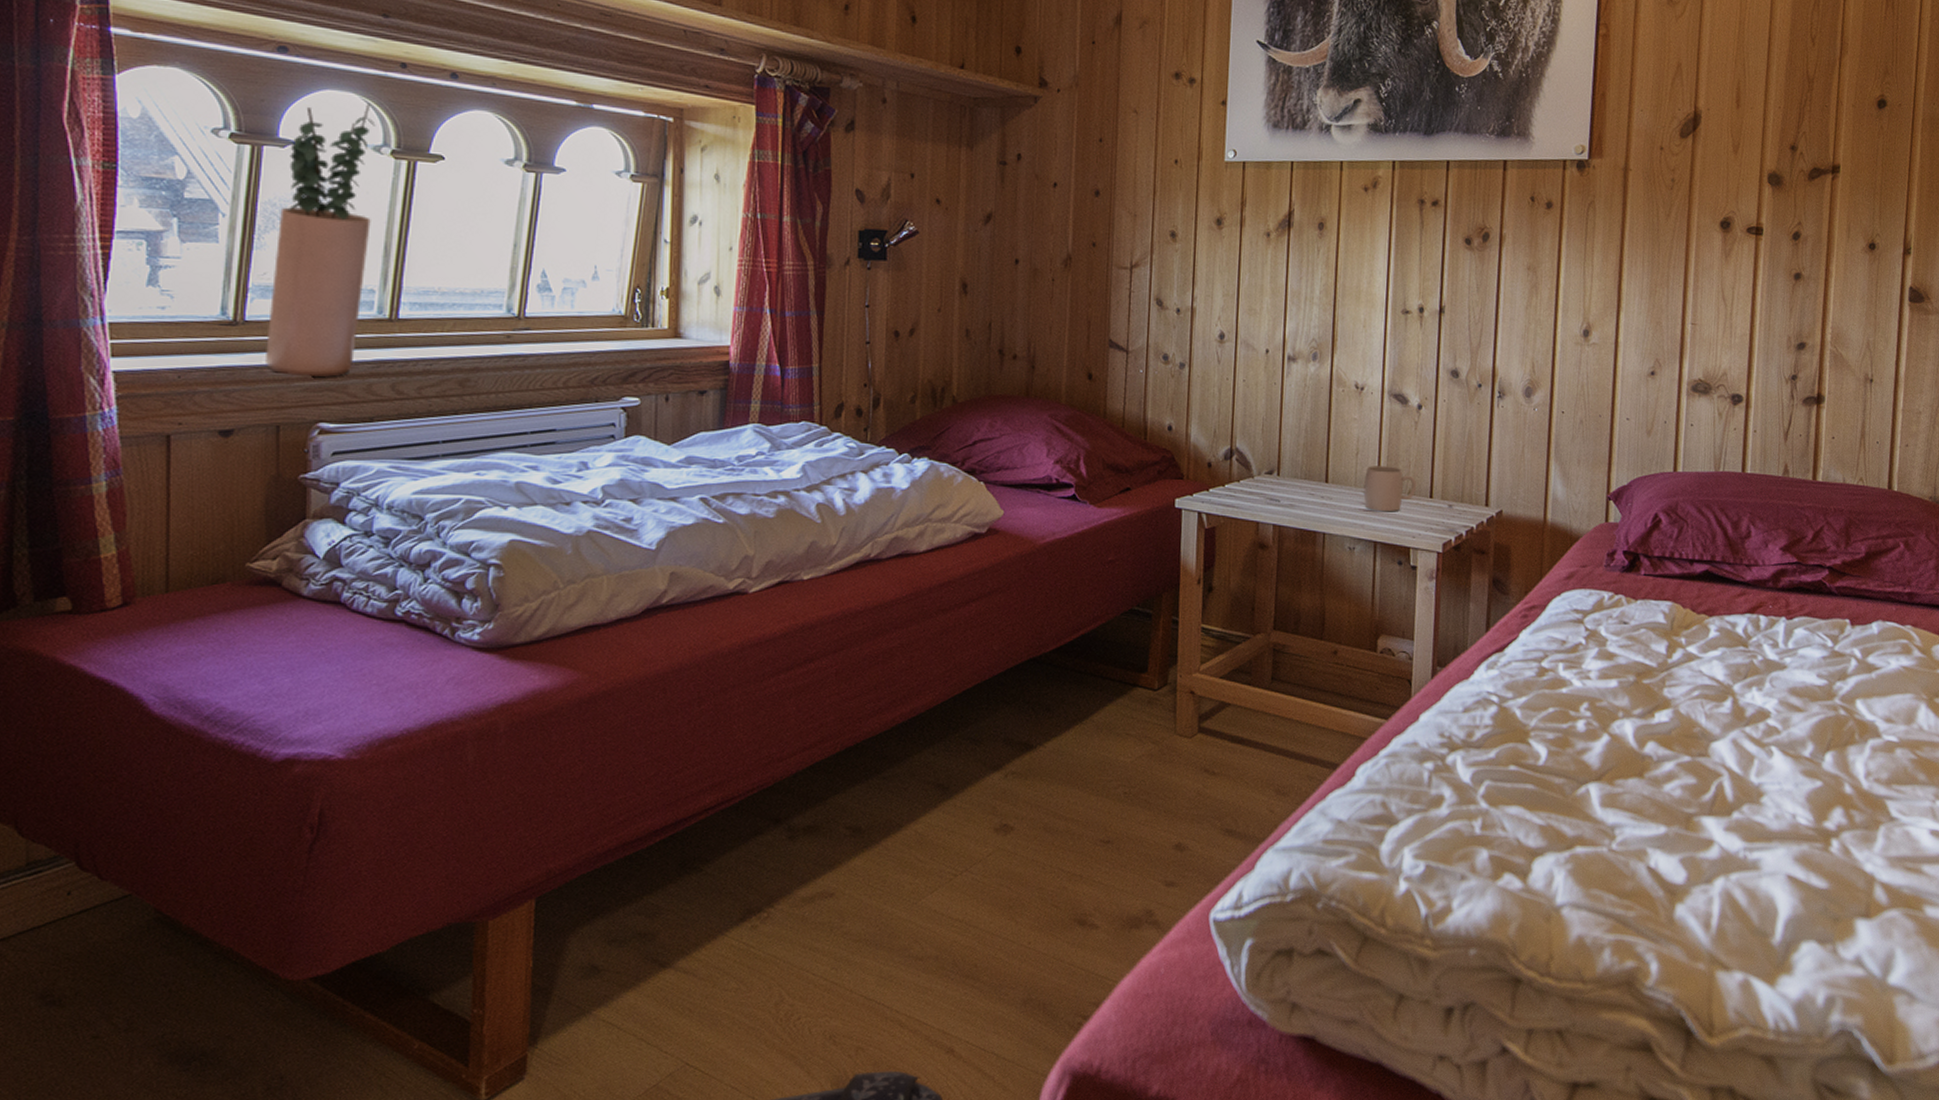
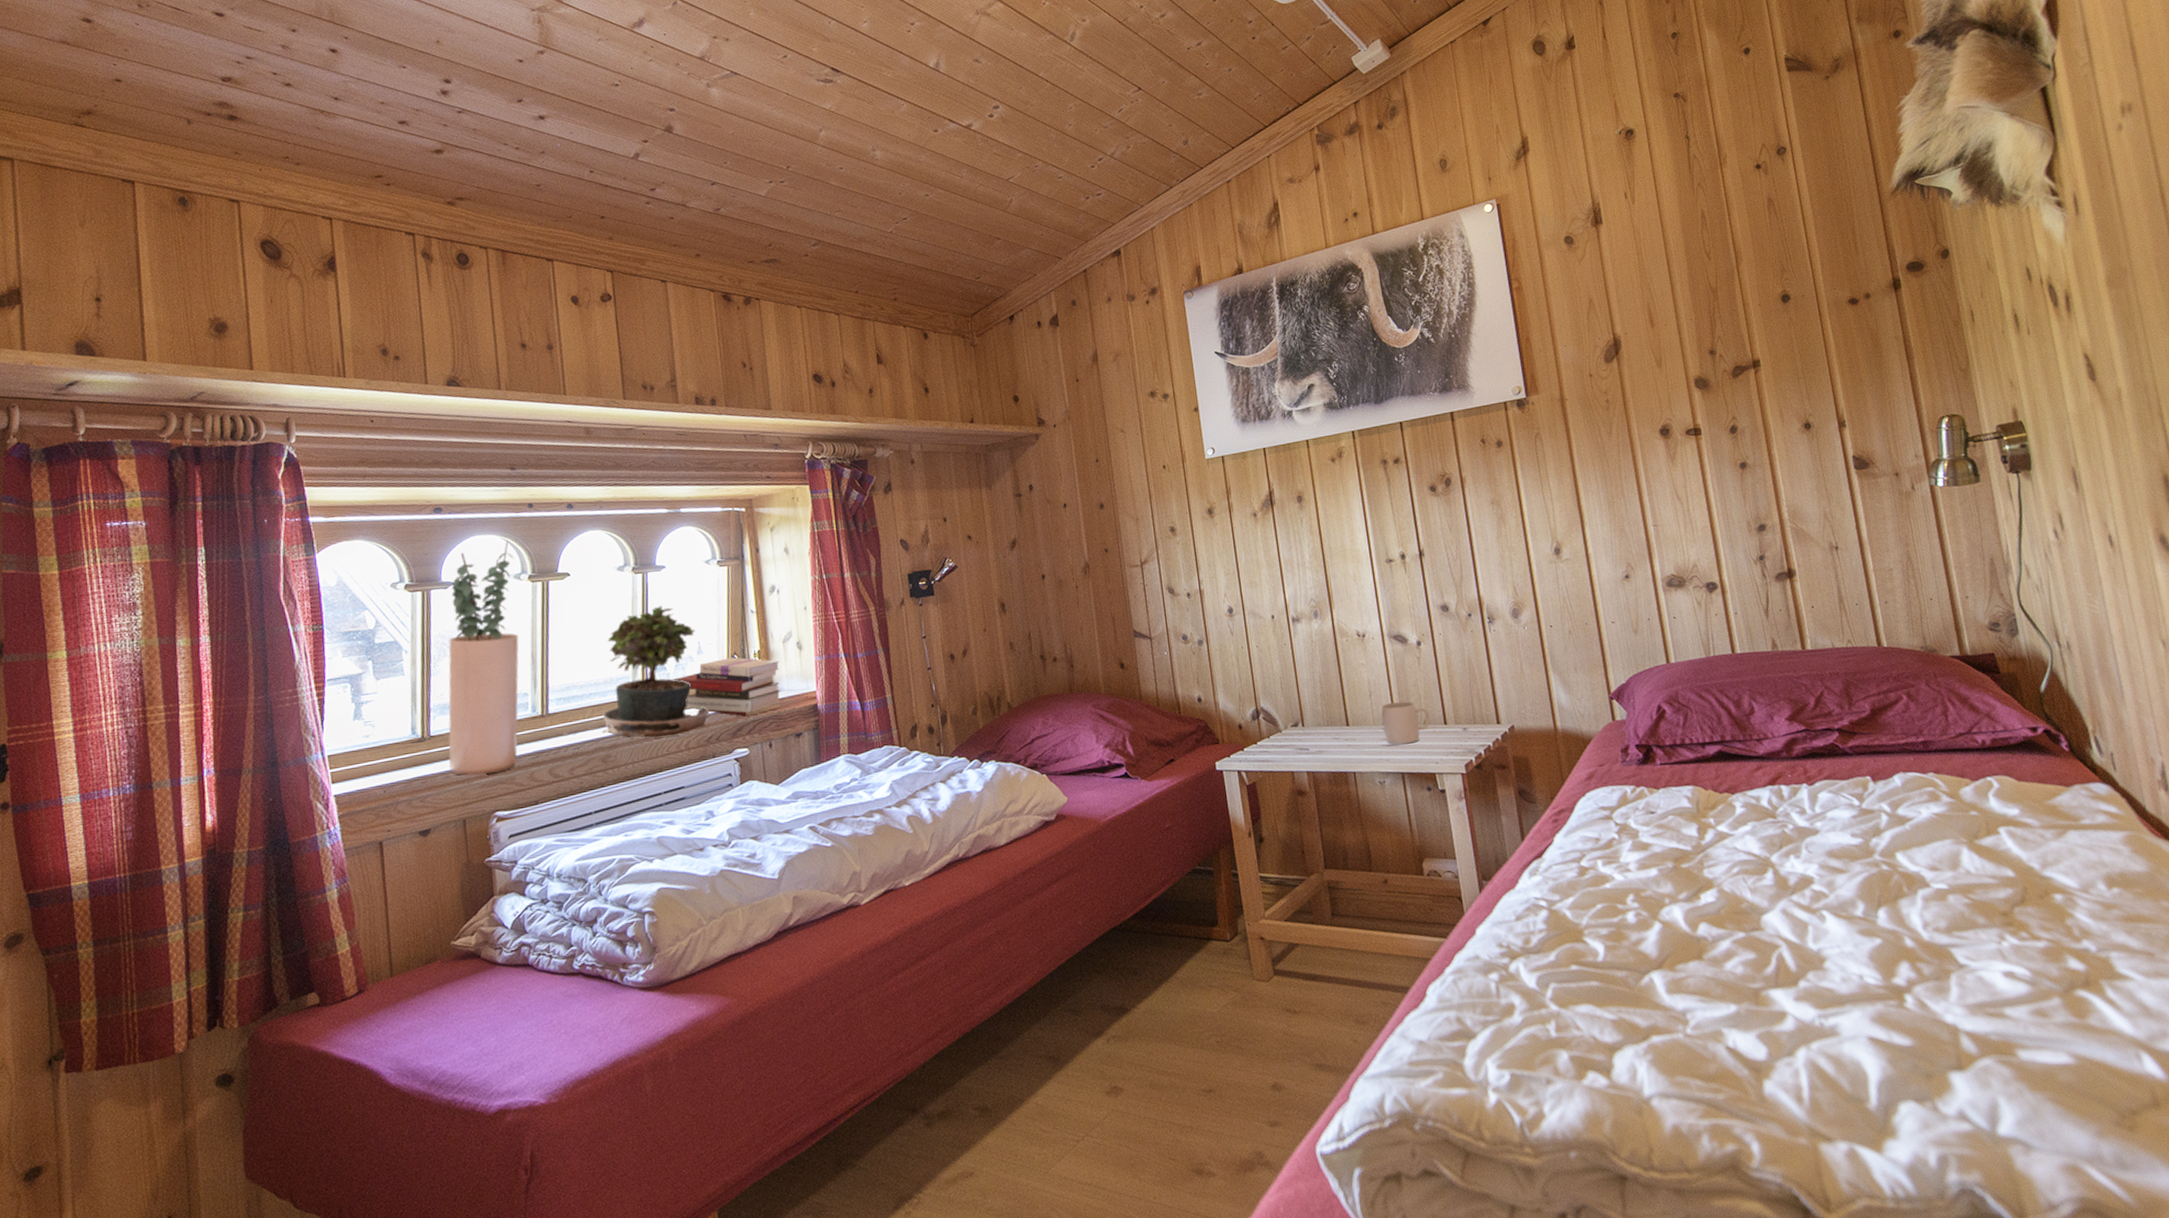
potted plant: none [414,215,597,369] -> present [563,606,709,738]
books: none [560,290,691,362] -> present [674,657,781,717]

